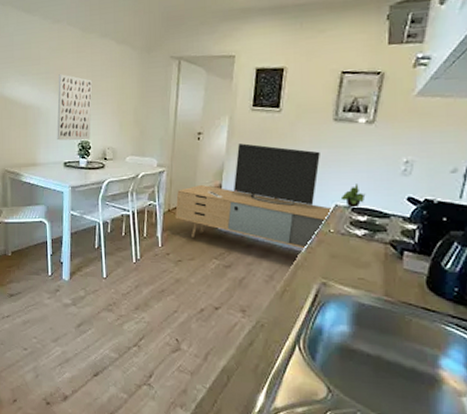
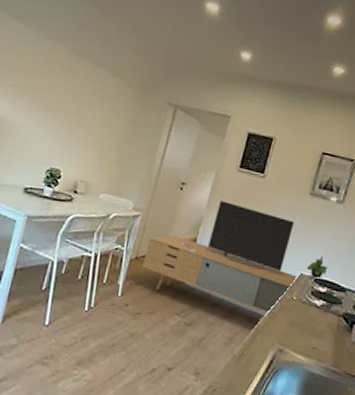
wall art: present [57,74,93,141] -> none [22,92,78,169]

